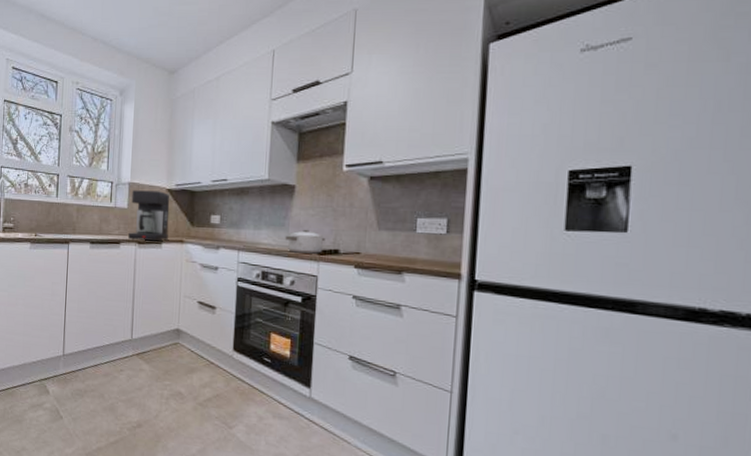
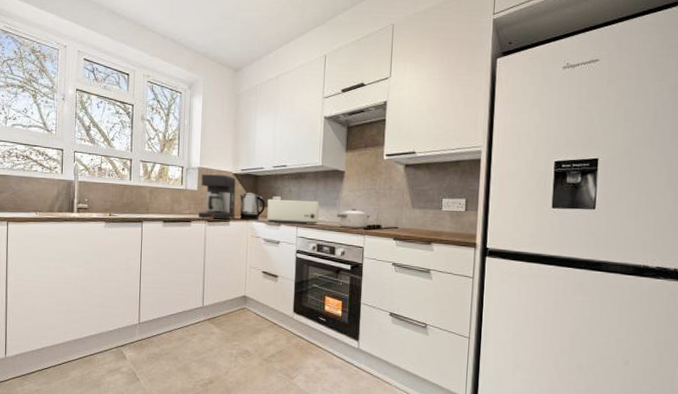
kettle: none [173,210,203,242] -> present [239,192,265,220]
toaster: none [204,219,267,248] -> present [267,199,321,224]

